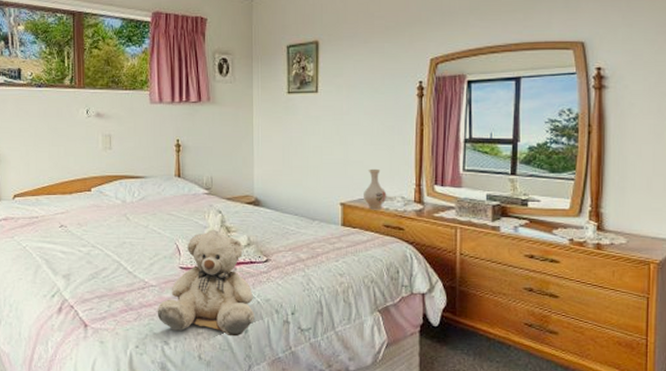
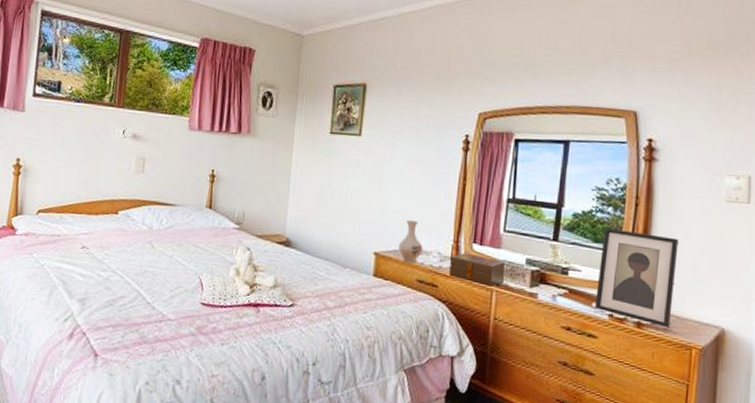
teddy bear: present [157,230,254,337] -> none [172,267,275,383]
jewelry box: none [414,195,467,224] -> present [449,253,505,287]
picture frame: none [556,157,633,246] -> present [595,227,680,328]

